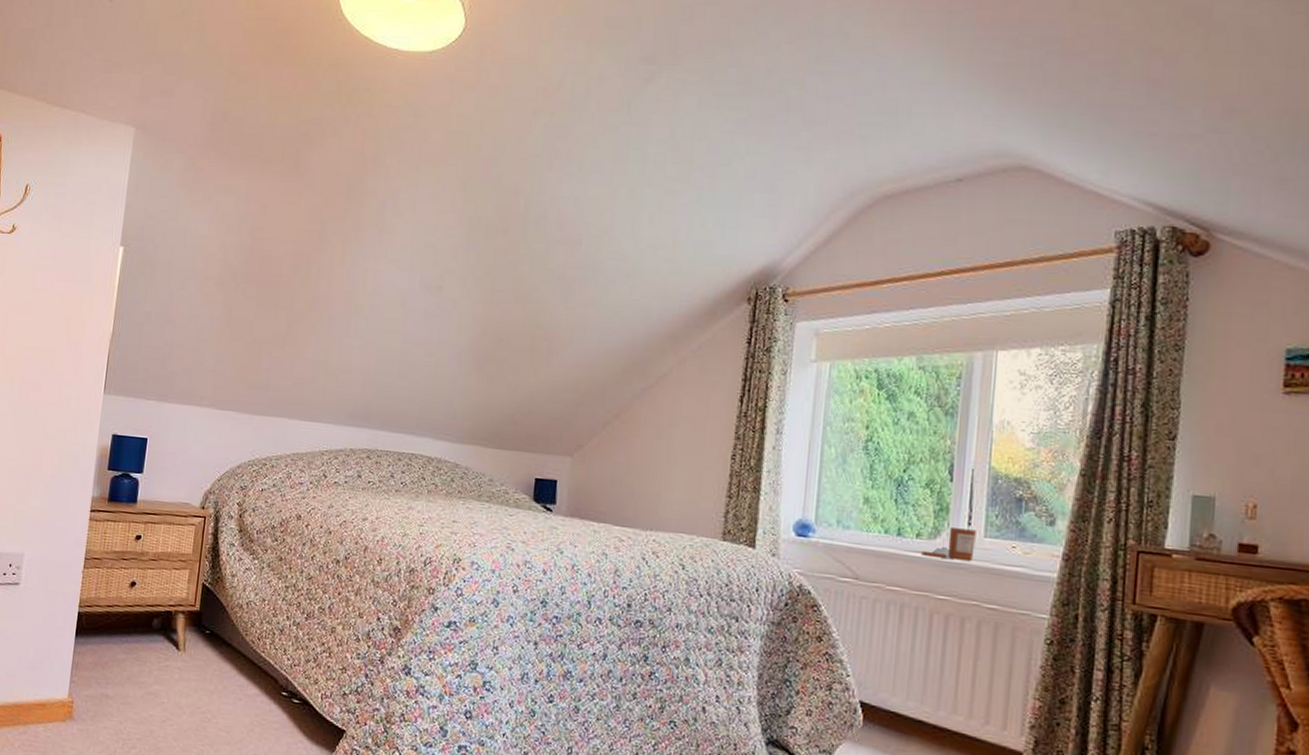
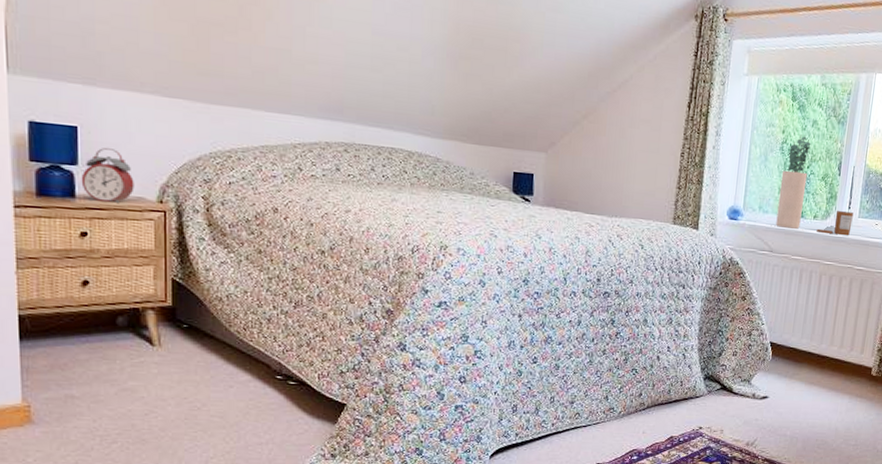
alarm clock: none [143,456,185,510] -> present [81,147,134,204]
vase: none [861,430,907,552] -> present [776,134,811,230]

